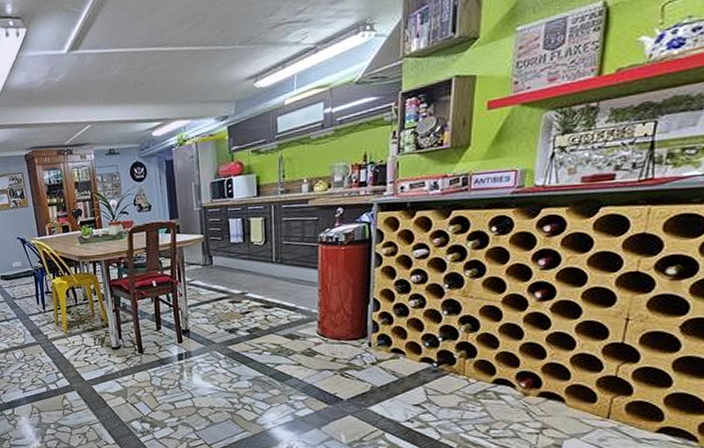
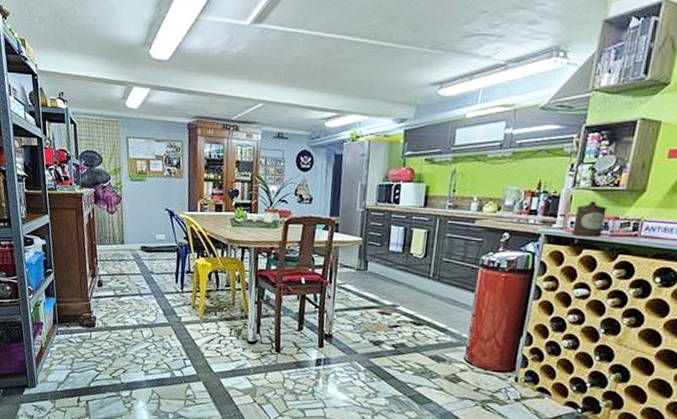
canister: none [404,163,434,201] -> present [572,200,607,238]

